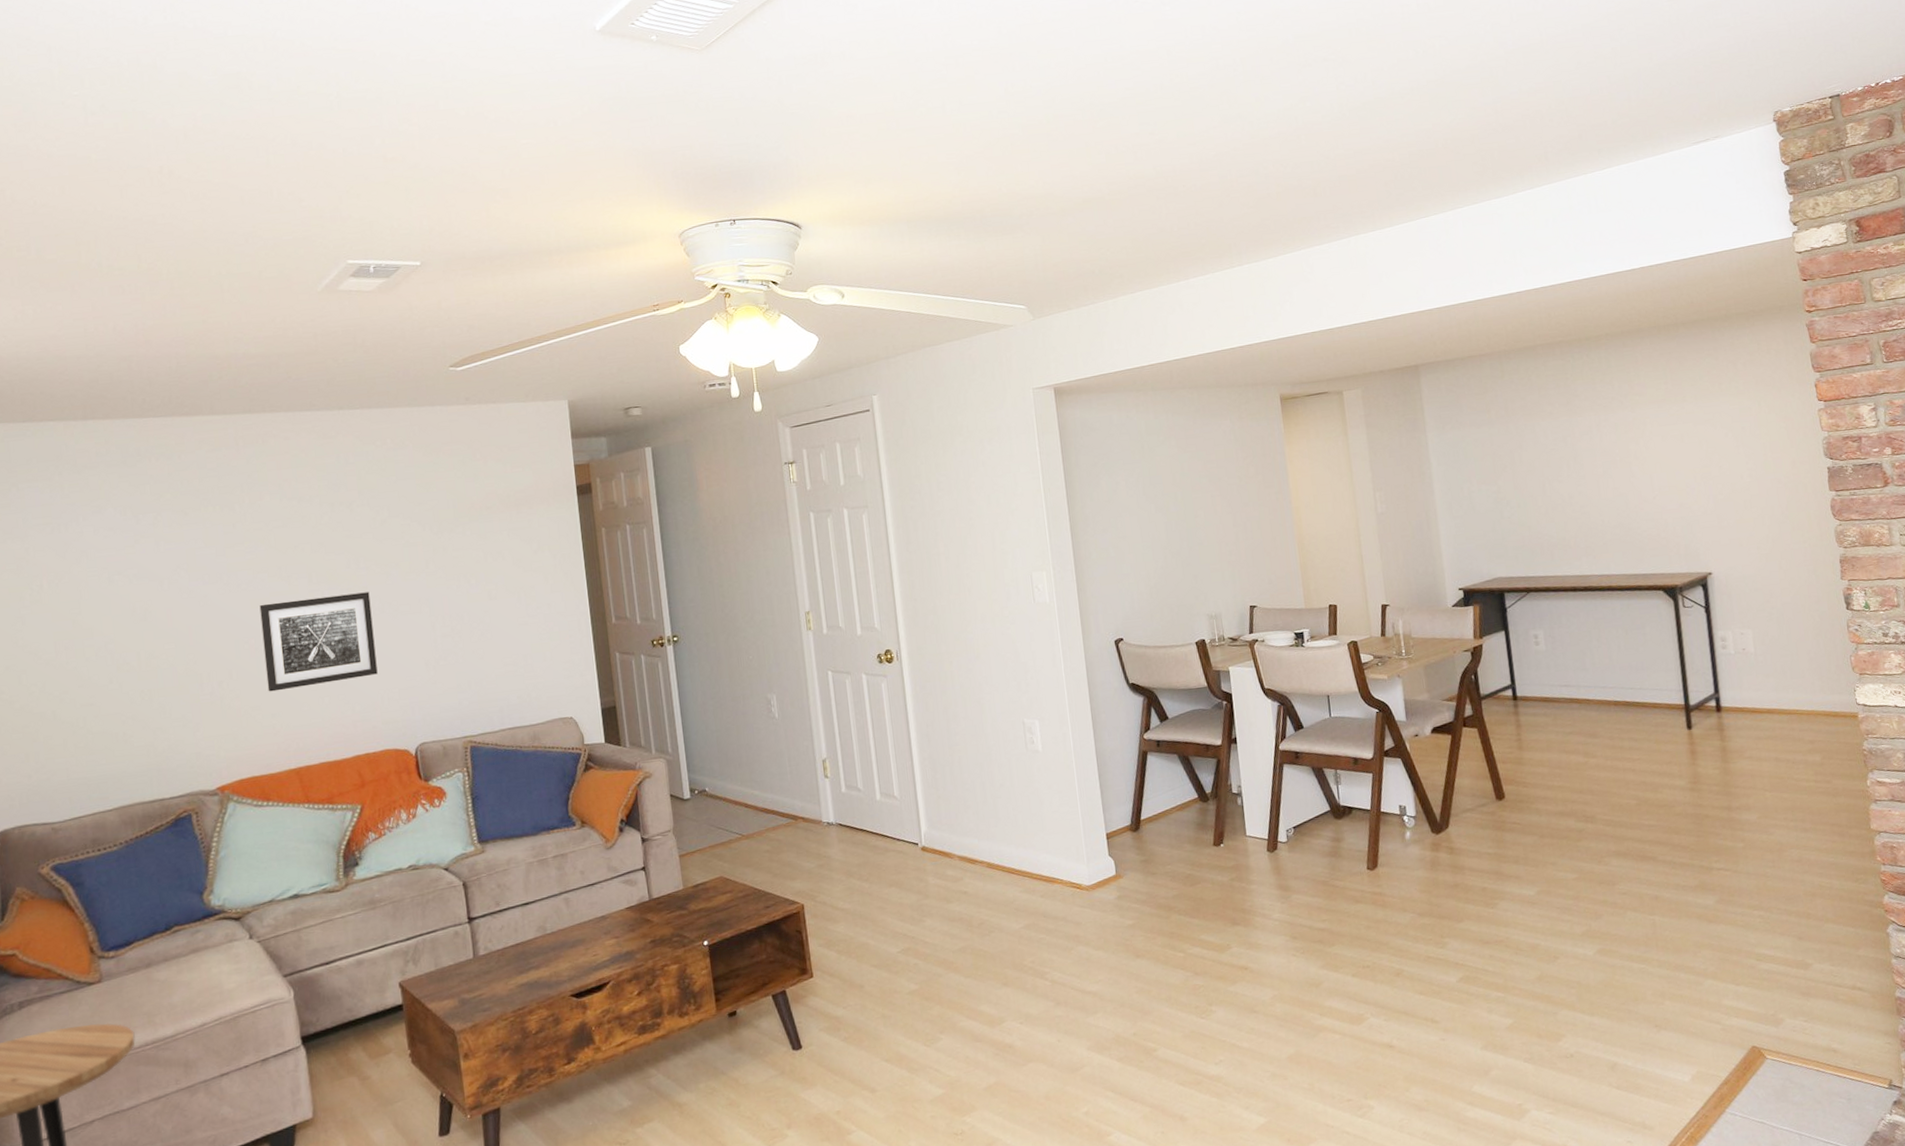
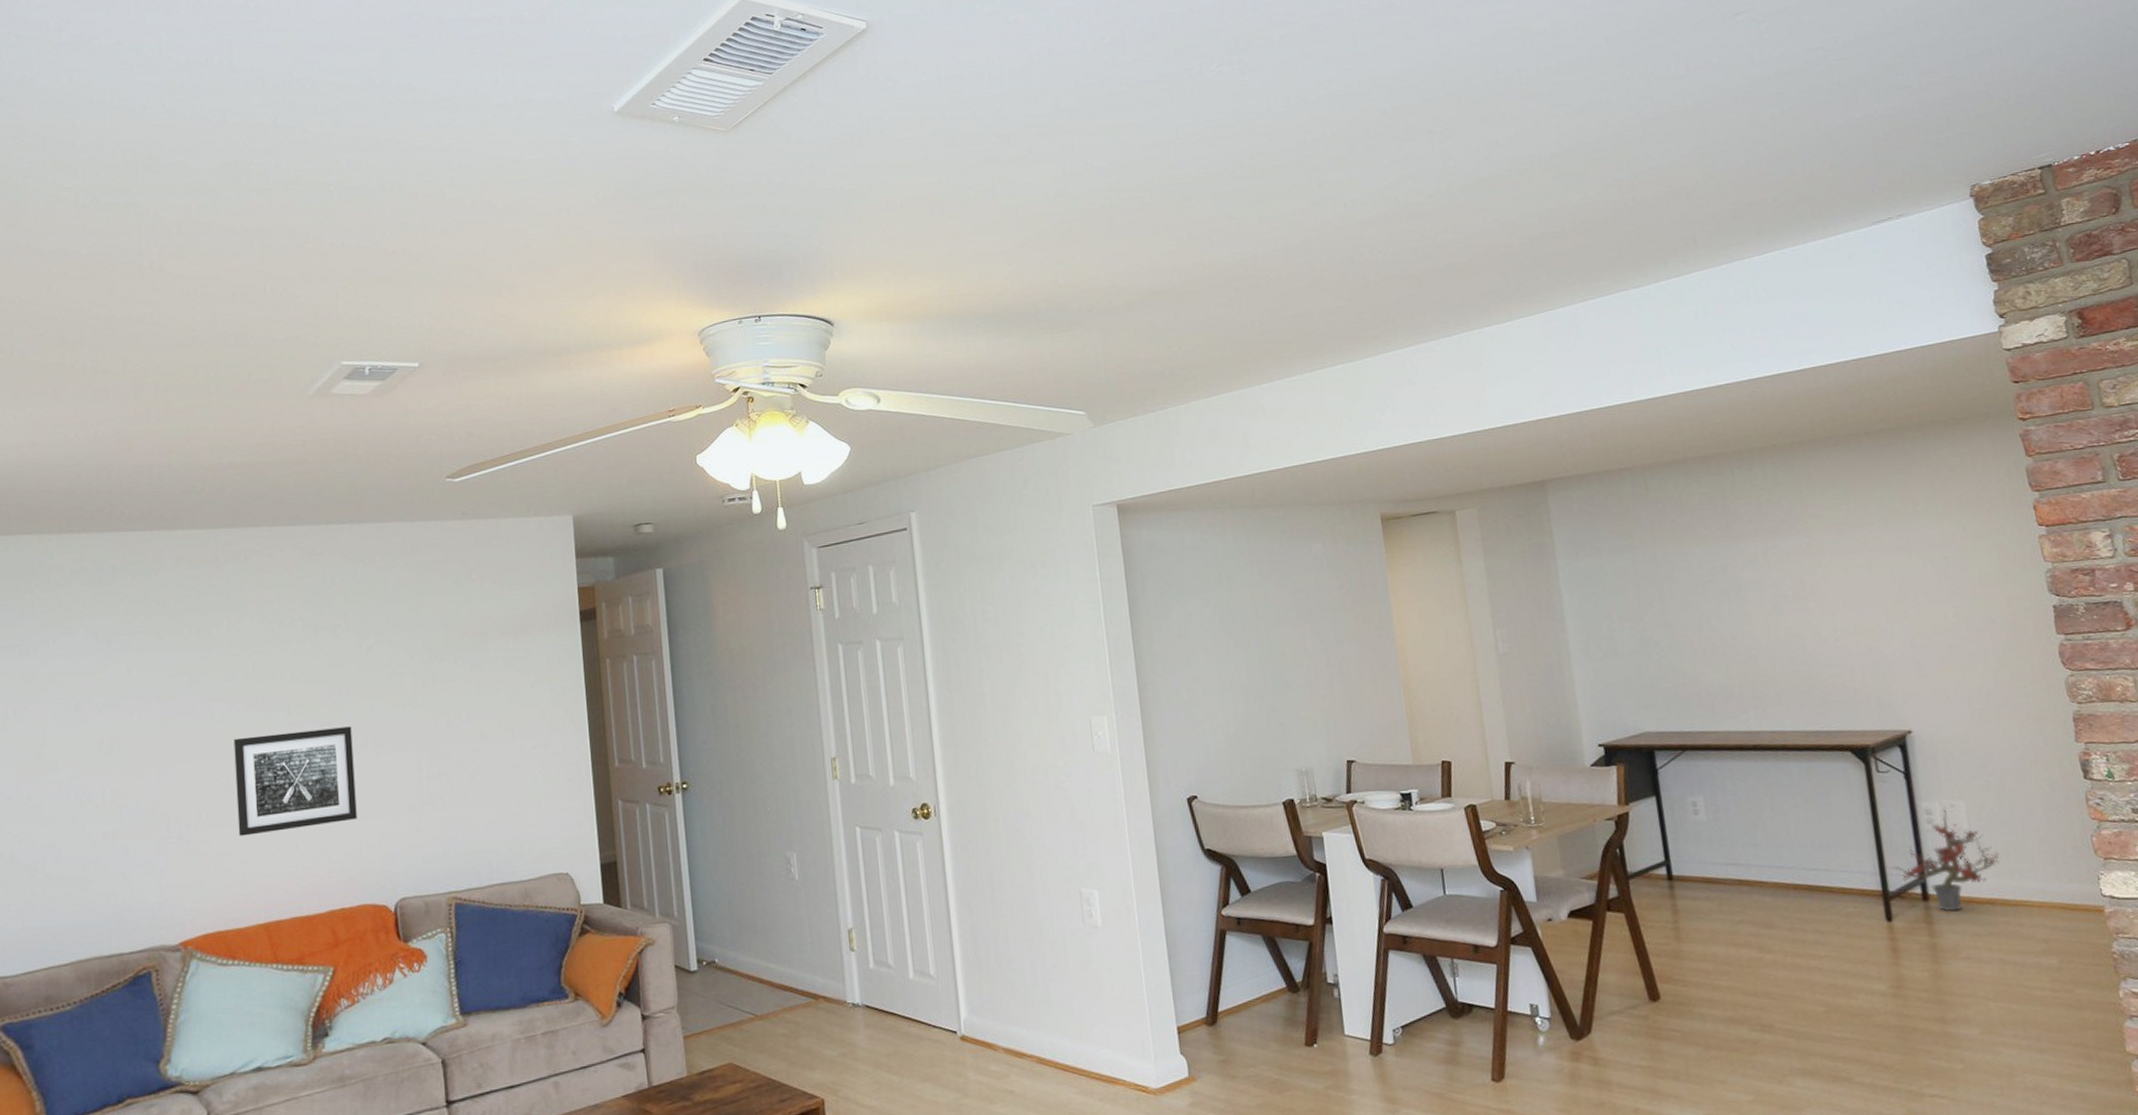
potted plant: none [1691,634,1778,720] -> present [1890,806,2000,911]

